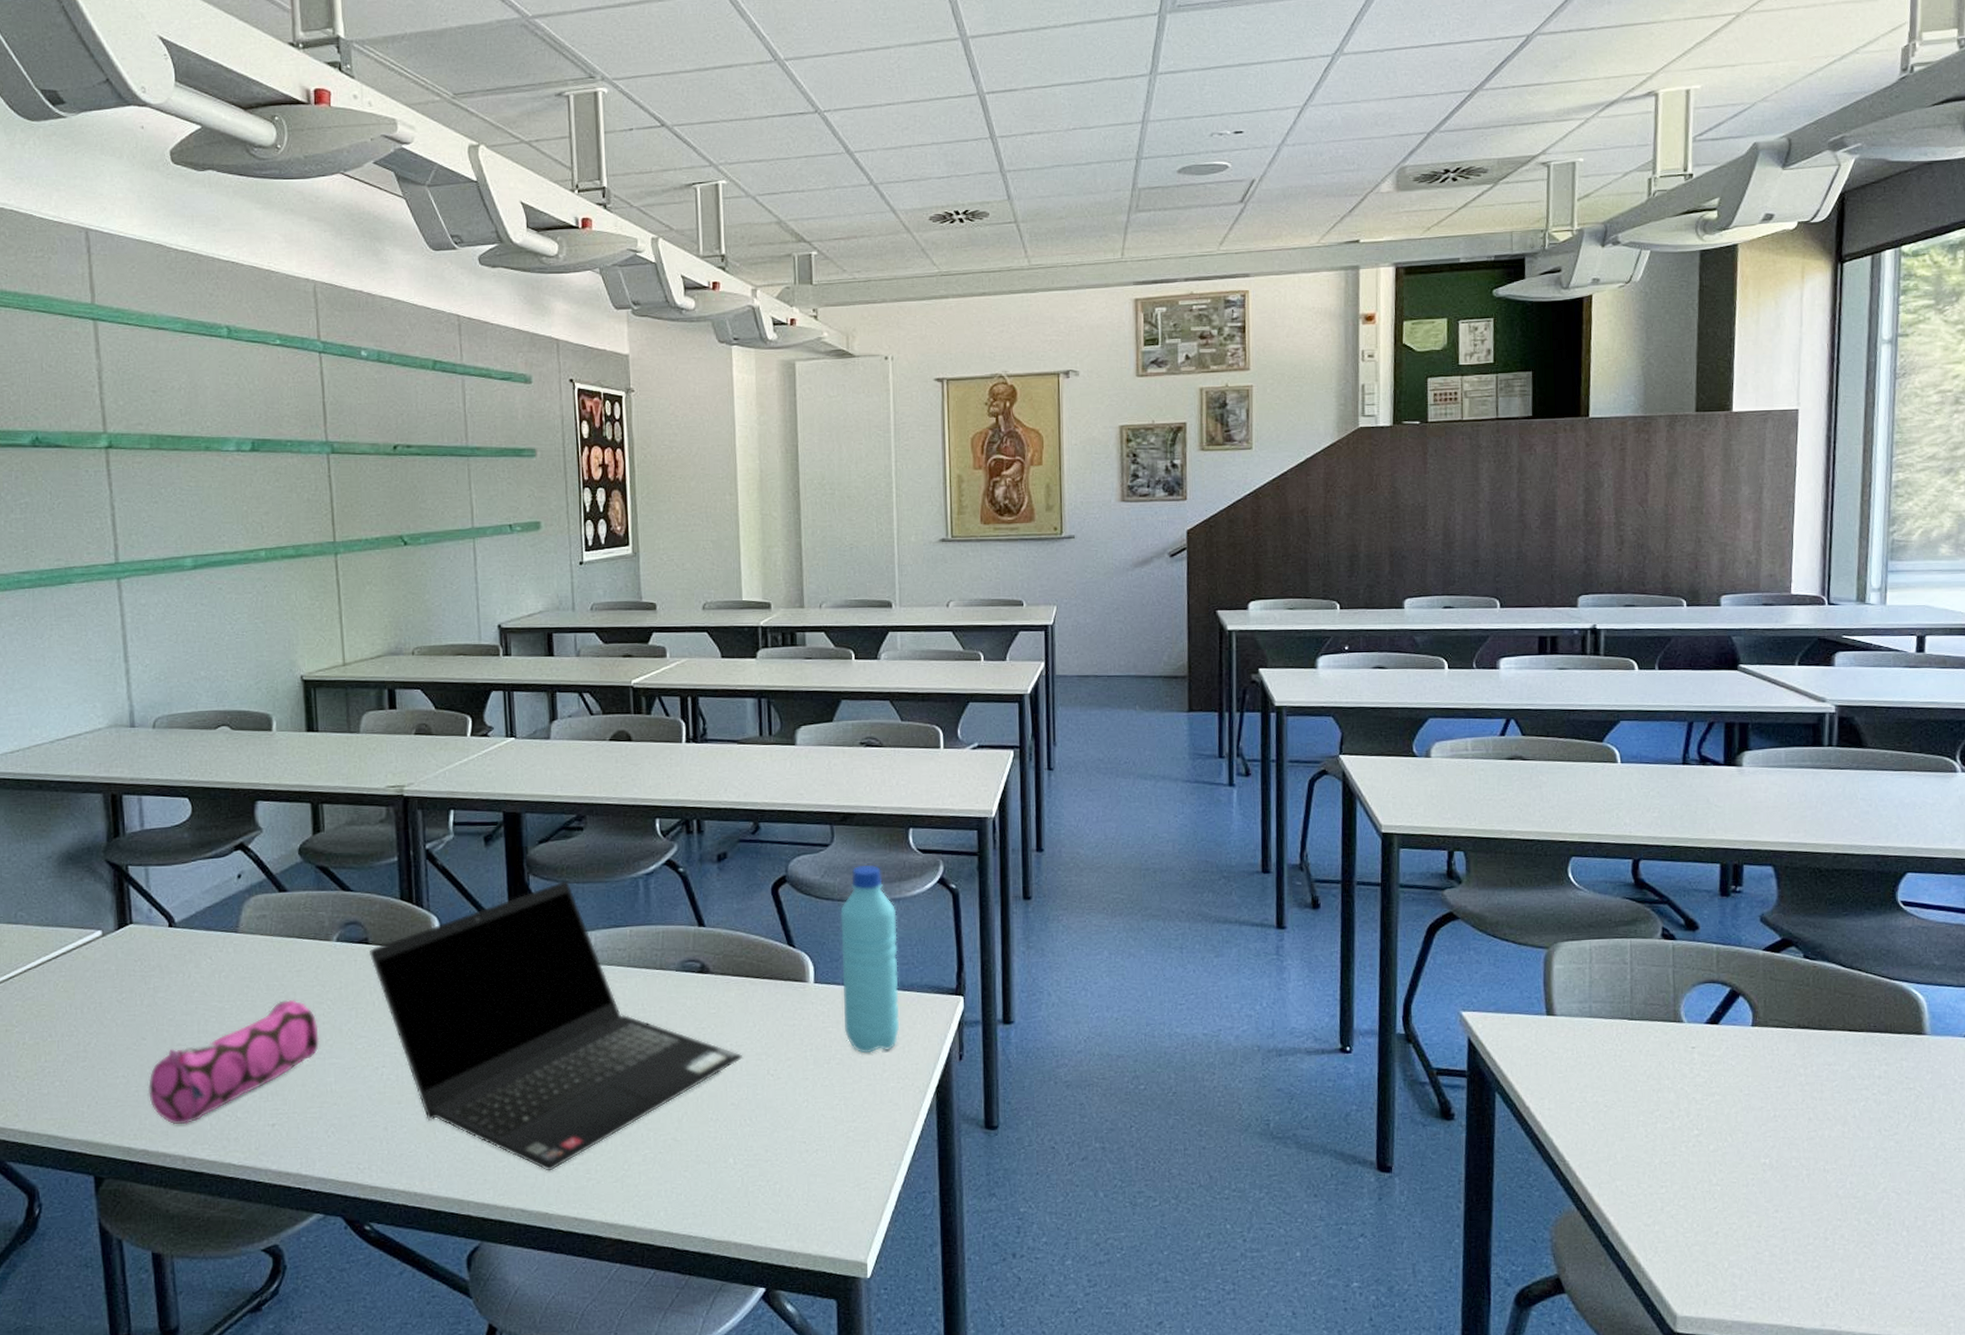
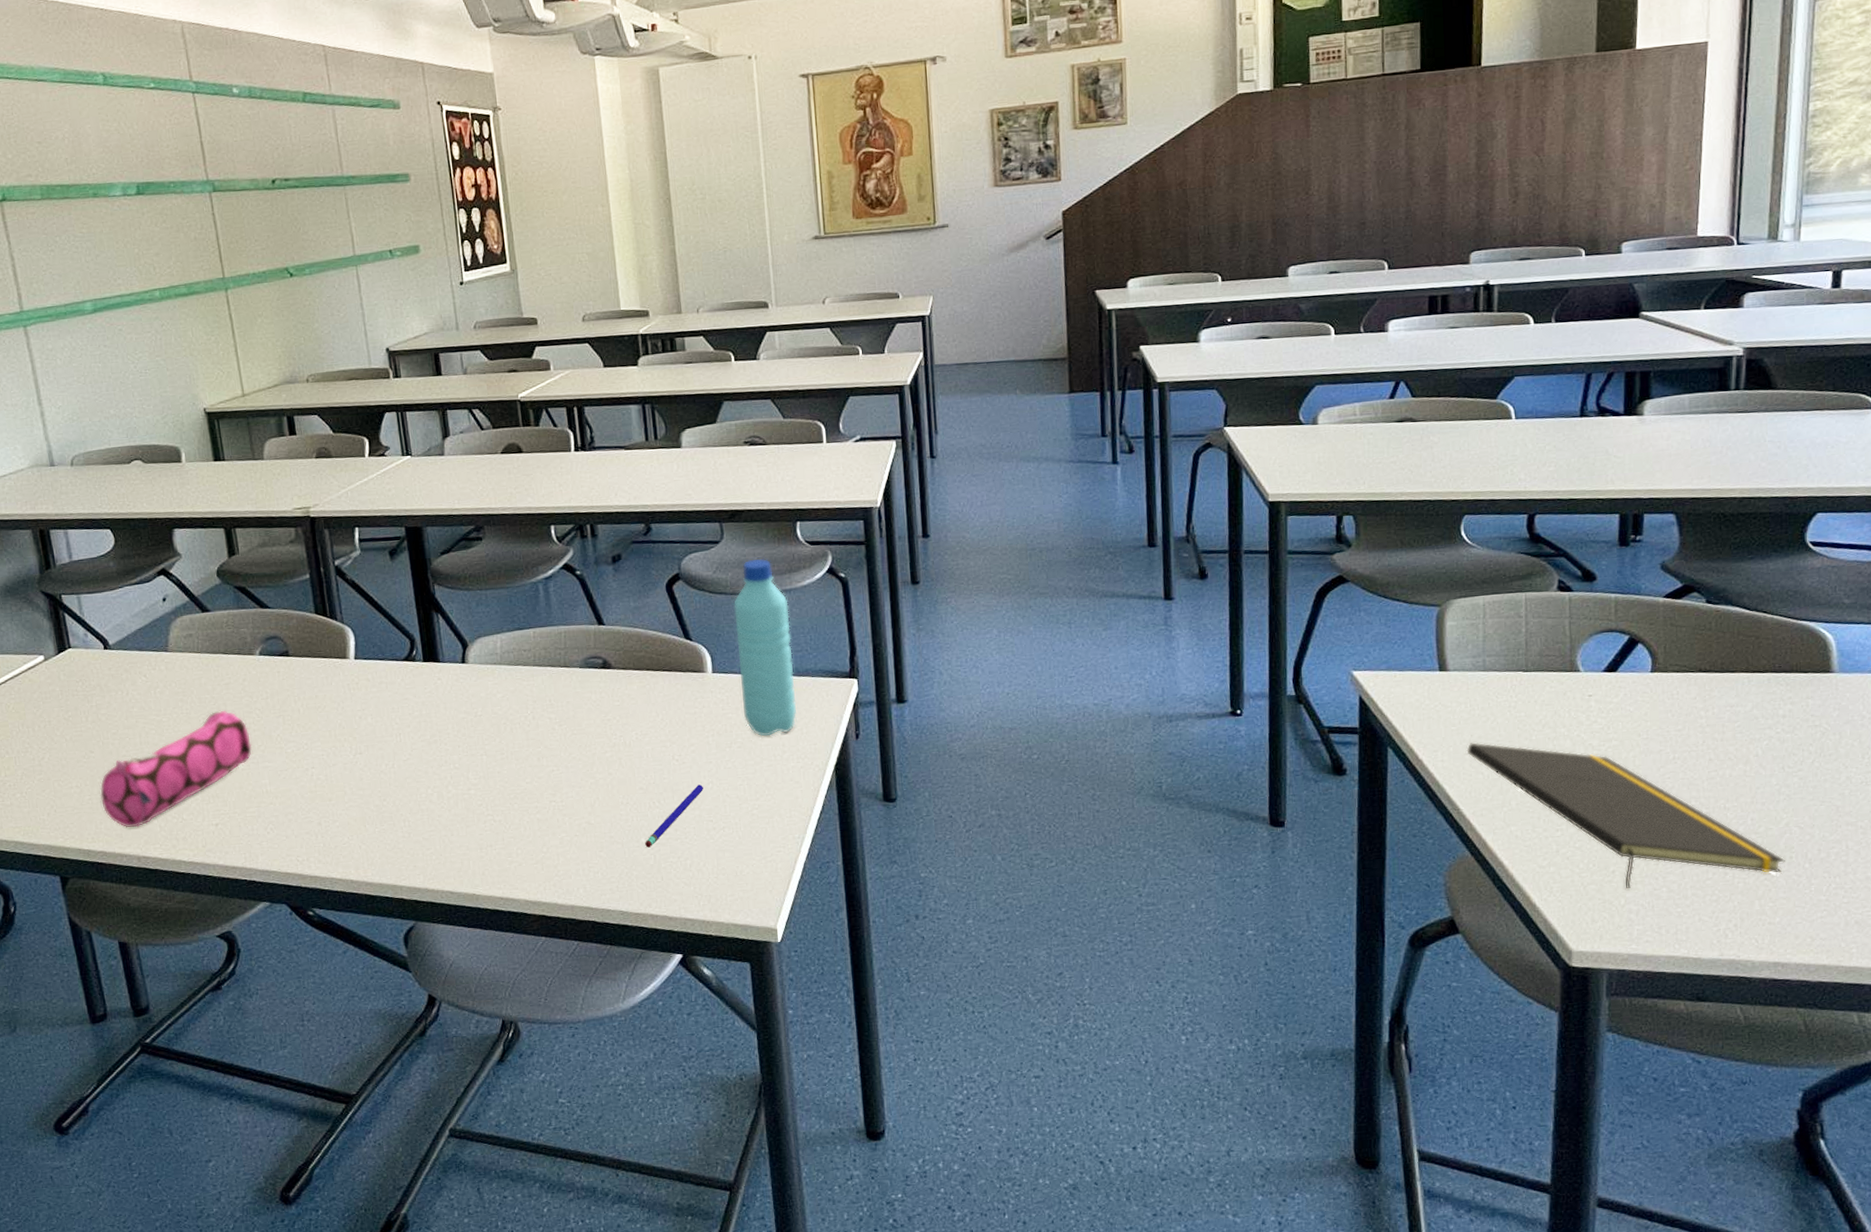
laptop computer: present [369,880,742,1171] -> none [290,588,648,857]
pen: none [733,1102,798,1169] -> present [645,784,703,848]
notepad: none [1573,1091,1883,1251] -> present [1466,742,1785,888]

